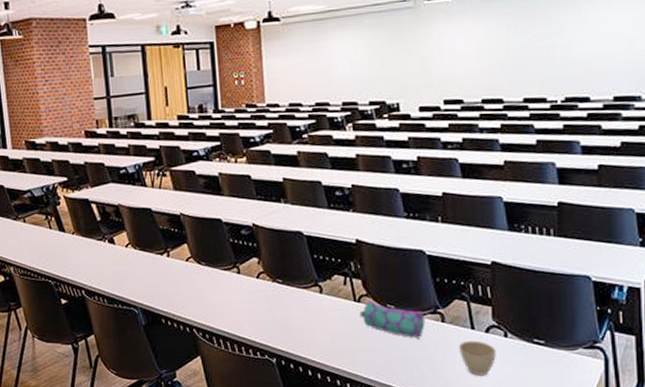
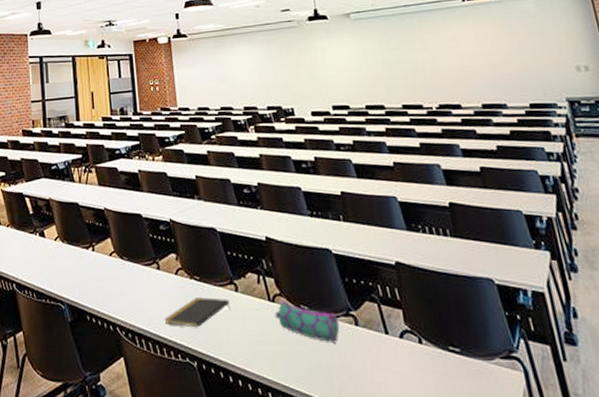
notepad: none [243,299,313,328] -> present [164,297,230,328]
cup: present [459,340,496,376] -> none [376,346,415,387]

